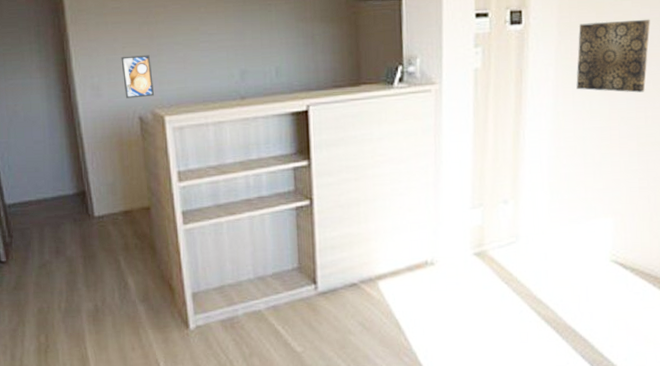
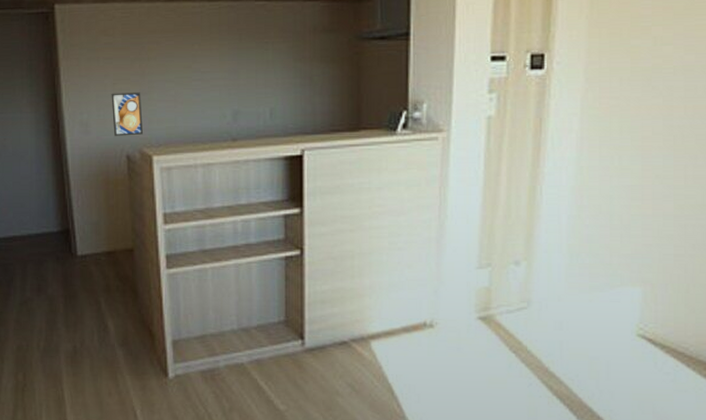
wall art: present [576,19,650,93] -> none [604,66,695,149]

